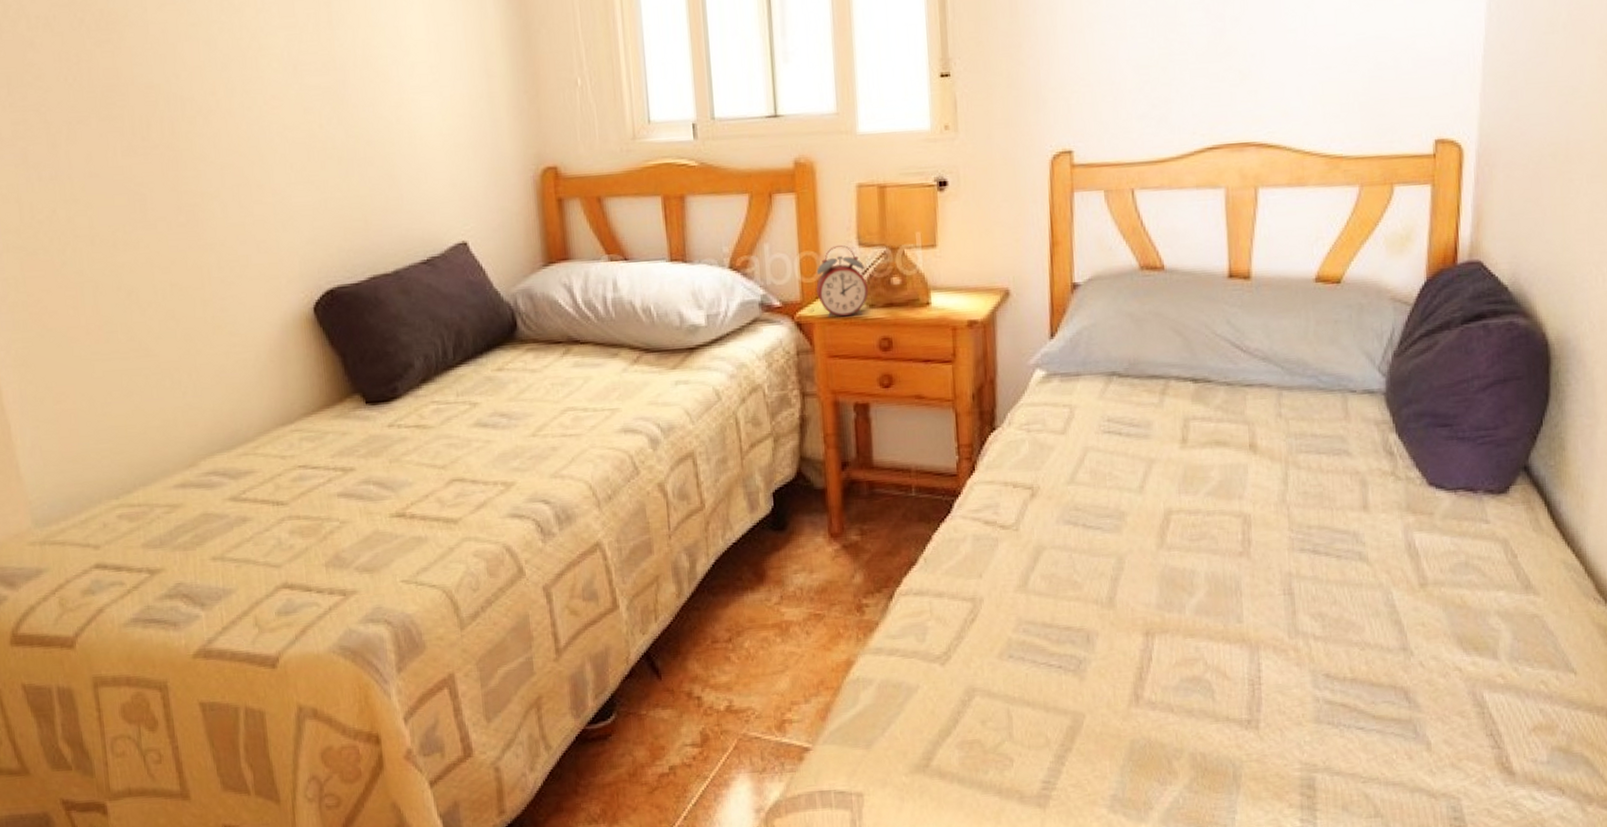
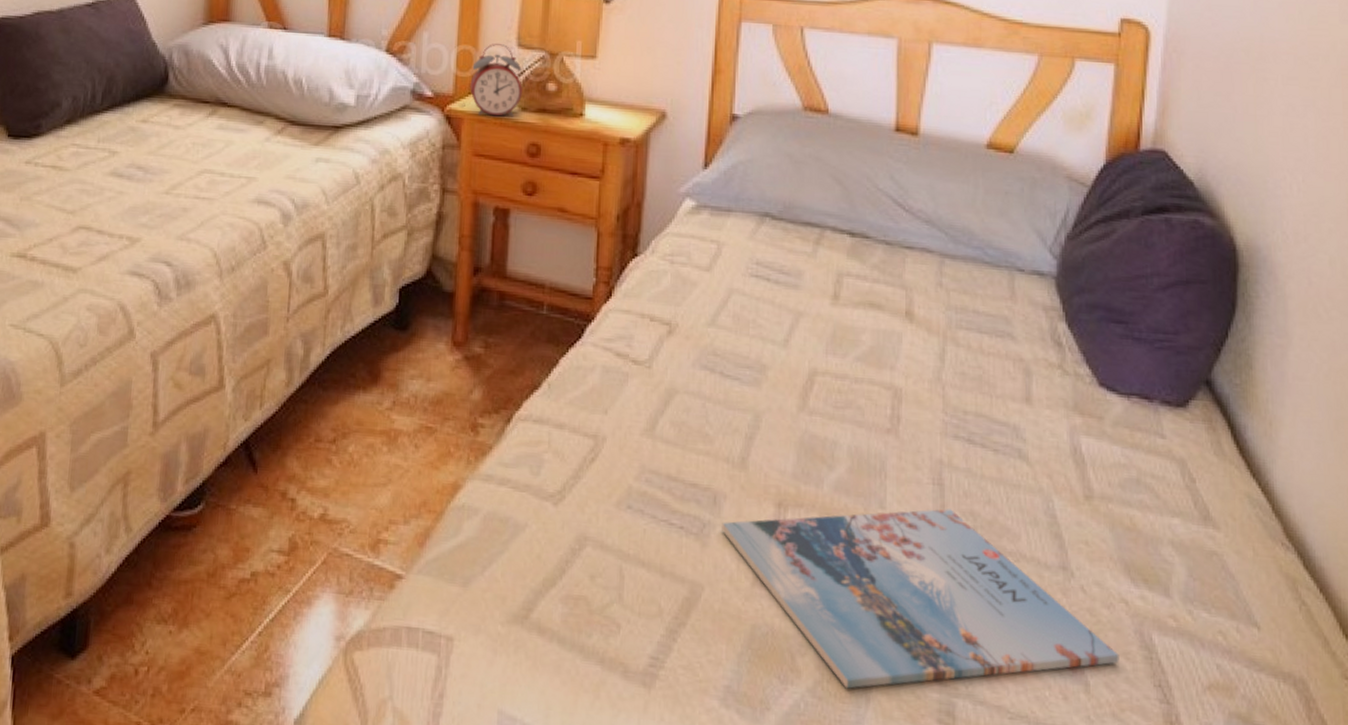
magazine: none [1096,614,1456,780] -> present [722,508,1119,689]

